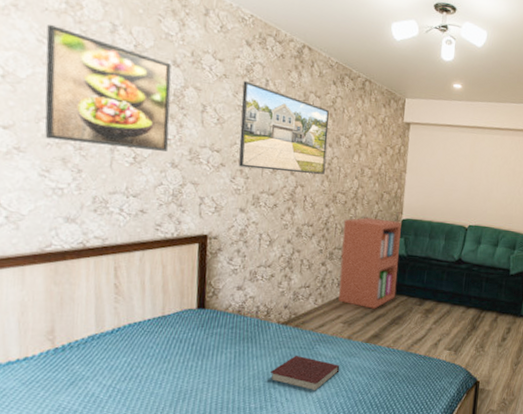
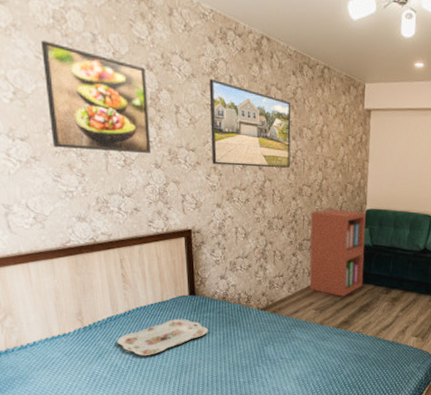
serving tray: none [97,336,218,382] -> present [117,318,209,356]
book: present [271,356,340,390] -> none [255,338,315,369]

